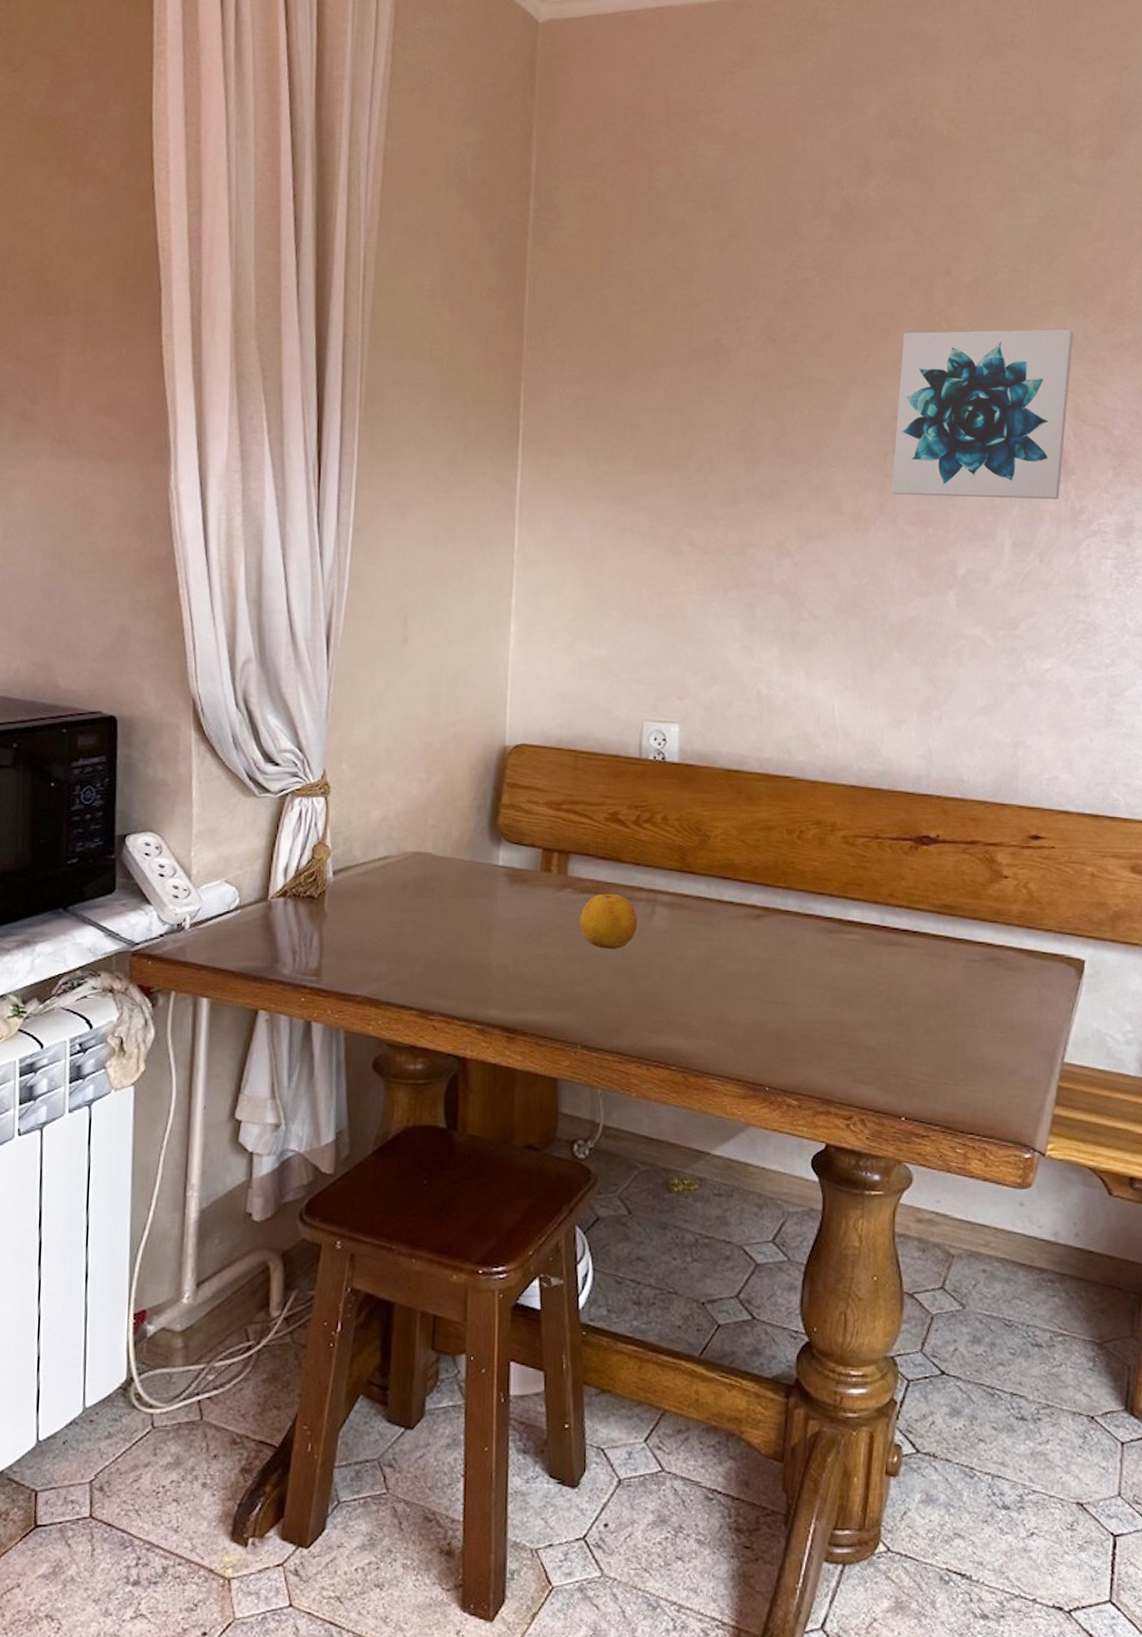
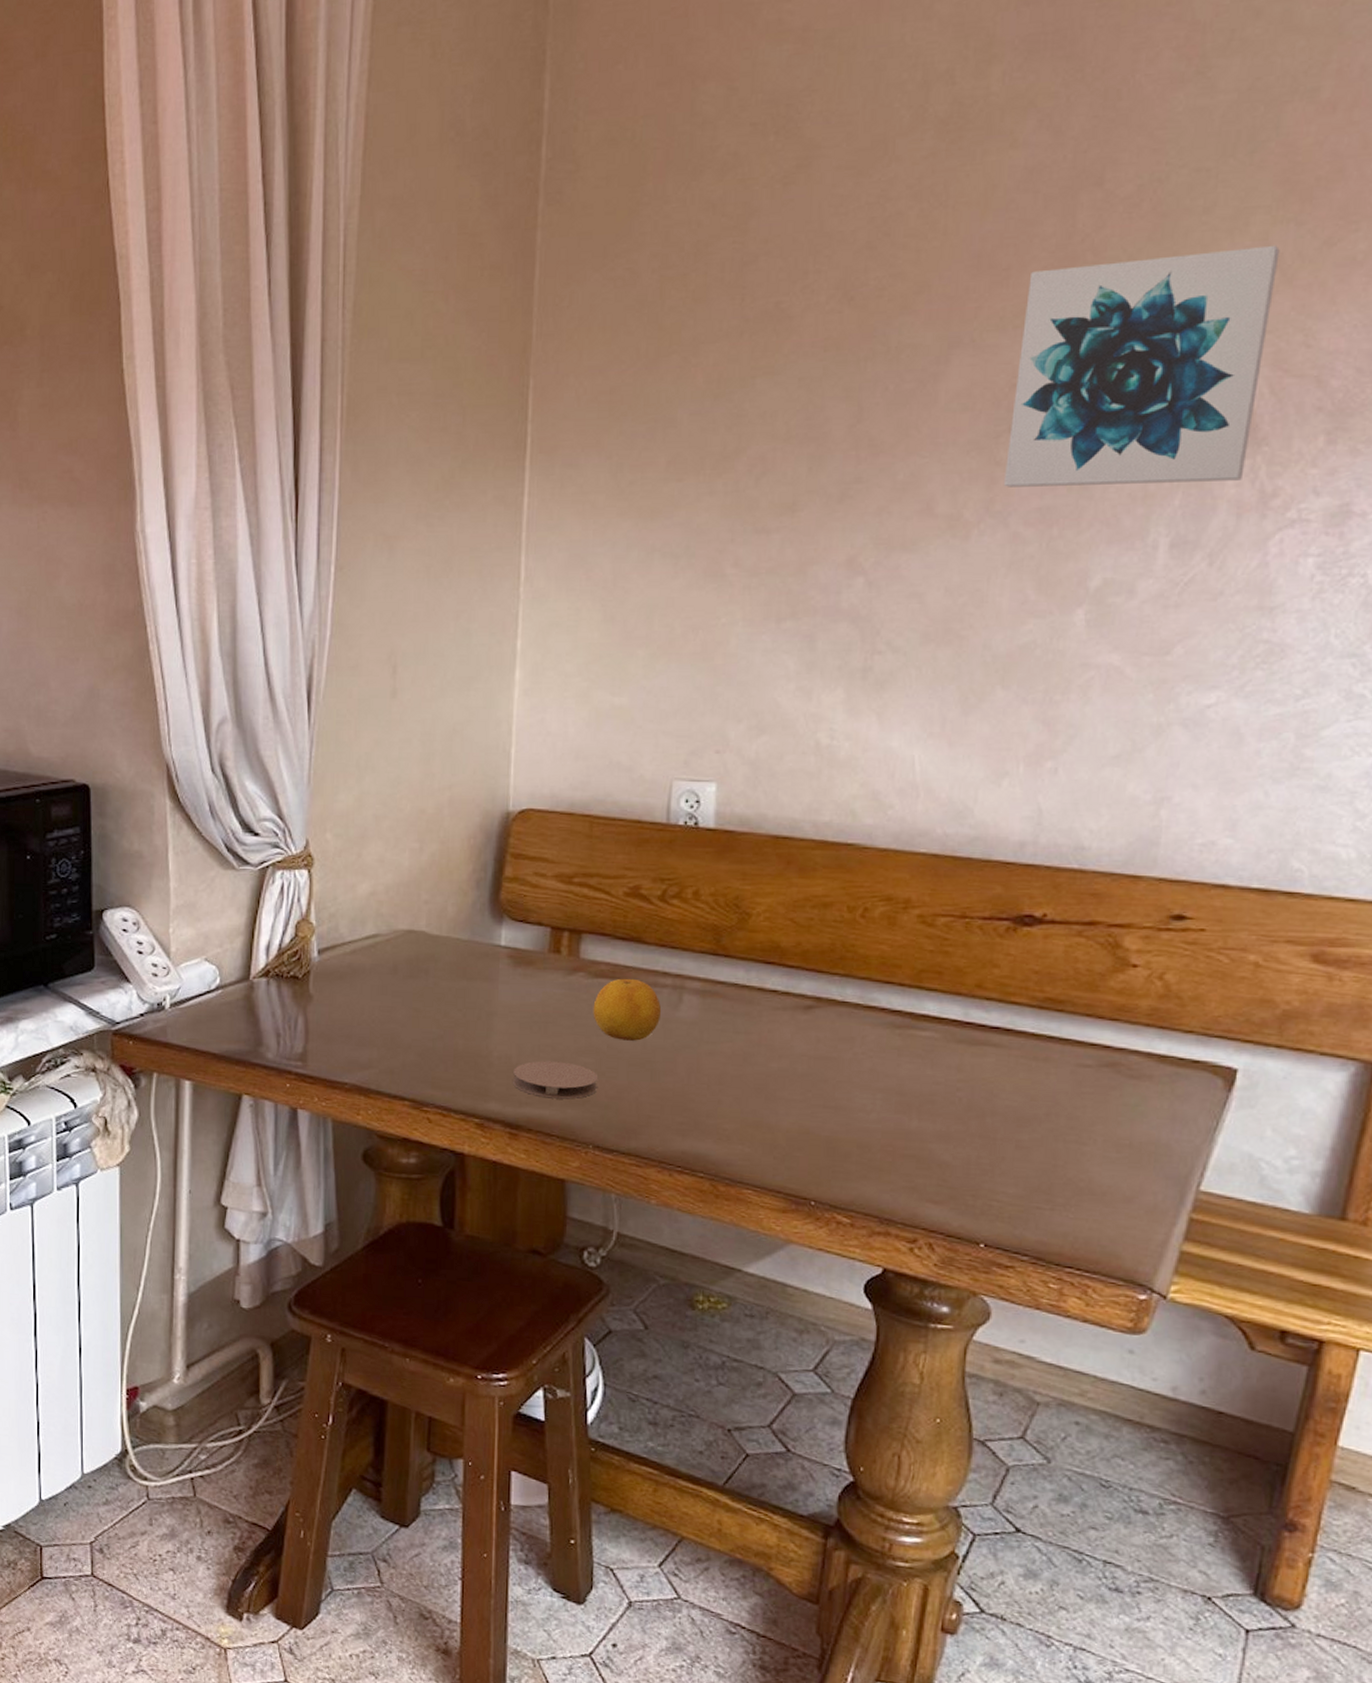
coaster: none [509,969,585,1004] -> present [512,1061,599,1099]

